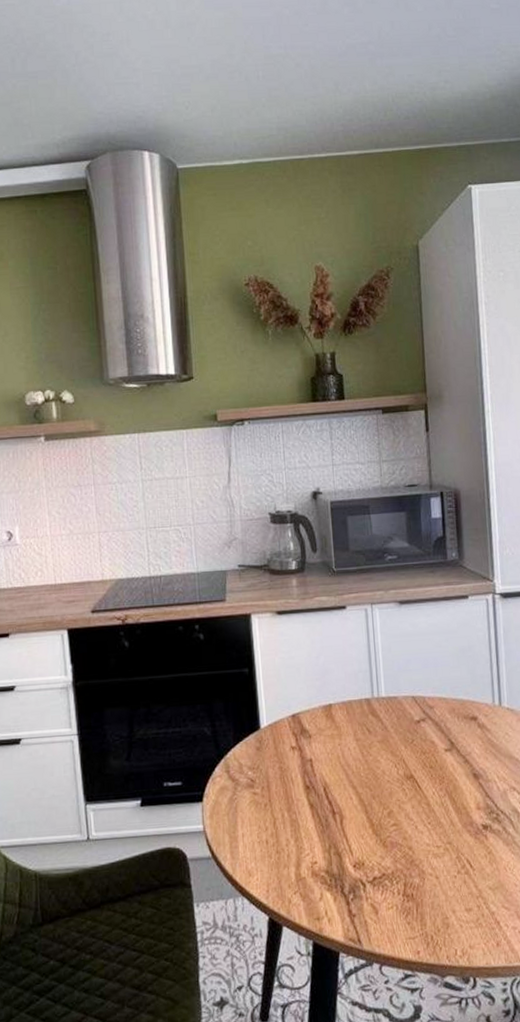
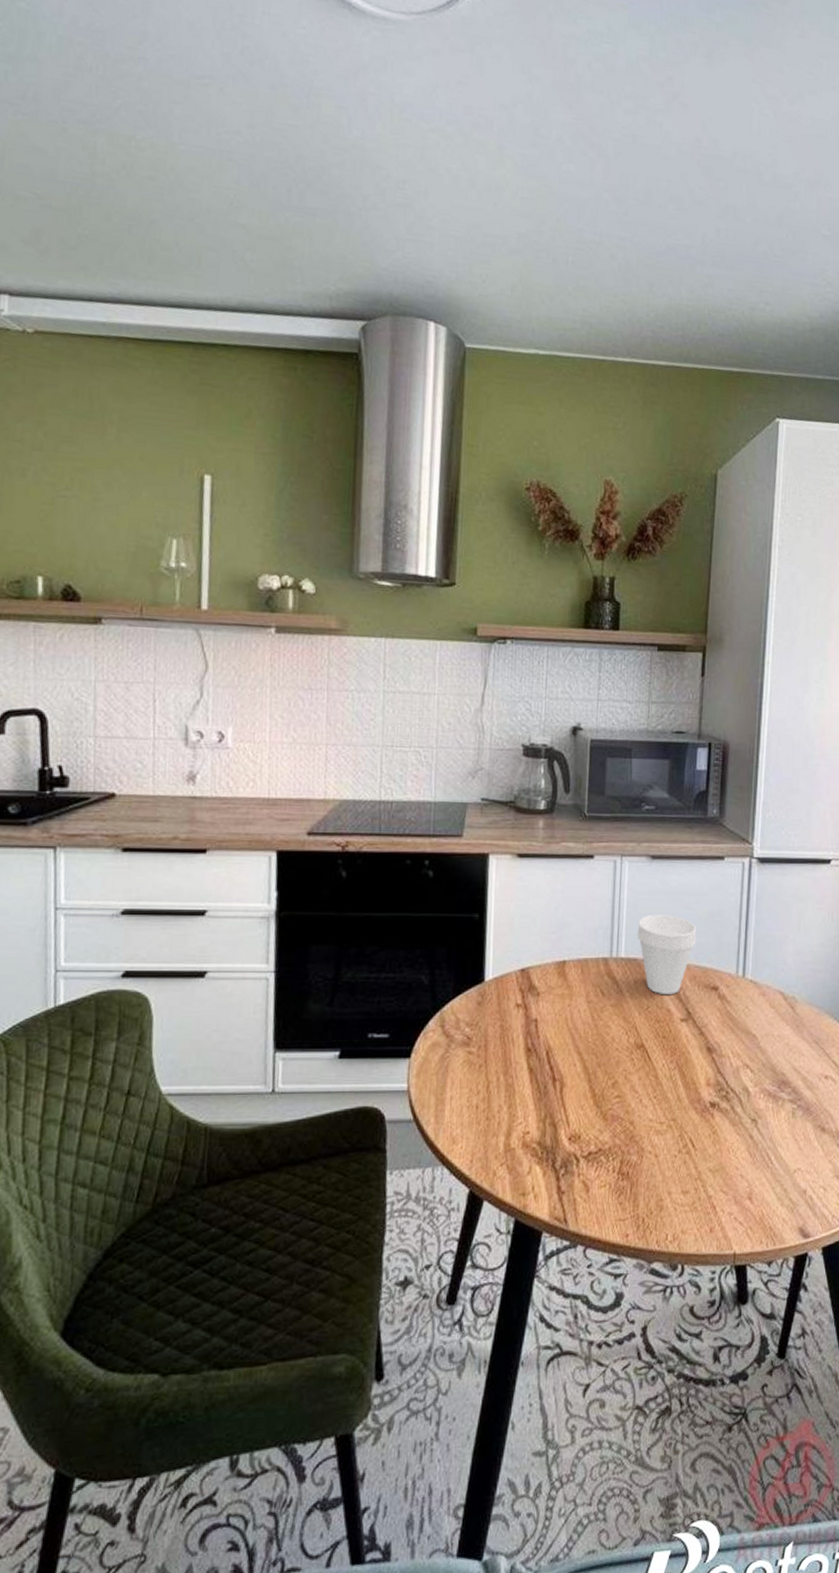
cup: none [394,654,451,728] -> present [637,914,697,994]

